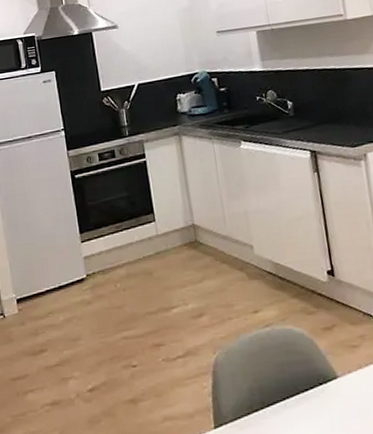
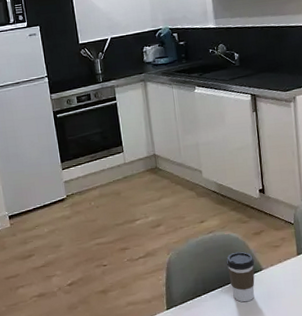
coffee cup: none [289,352,329,422] -> present [226,251,255,302]

